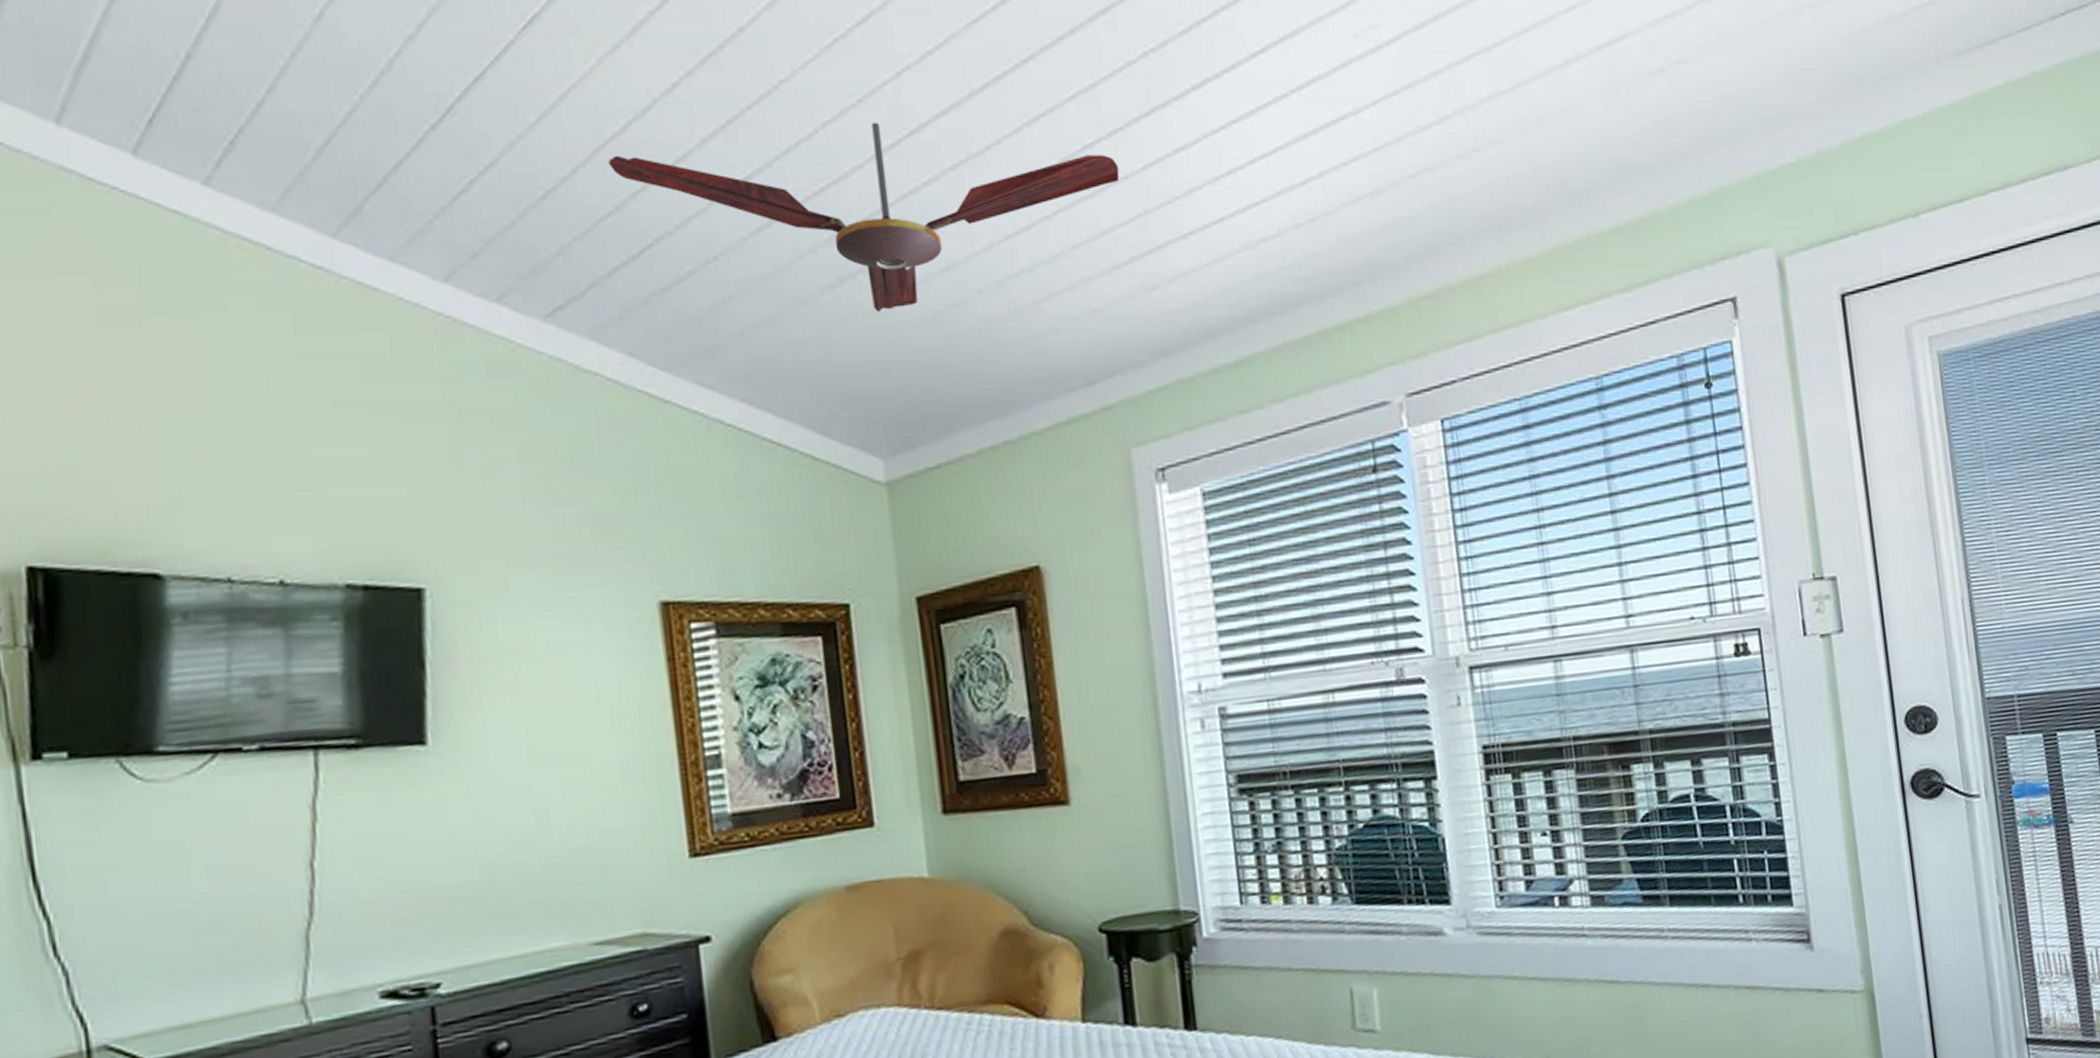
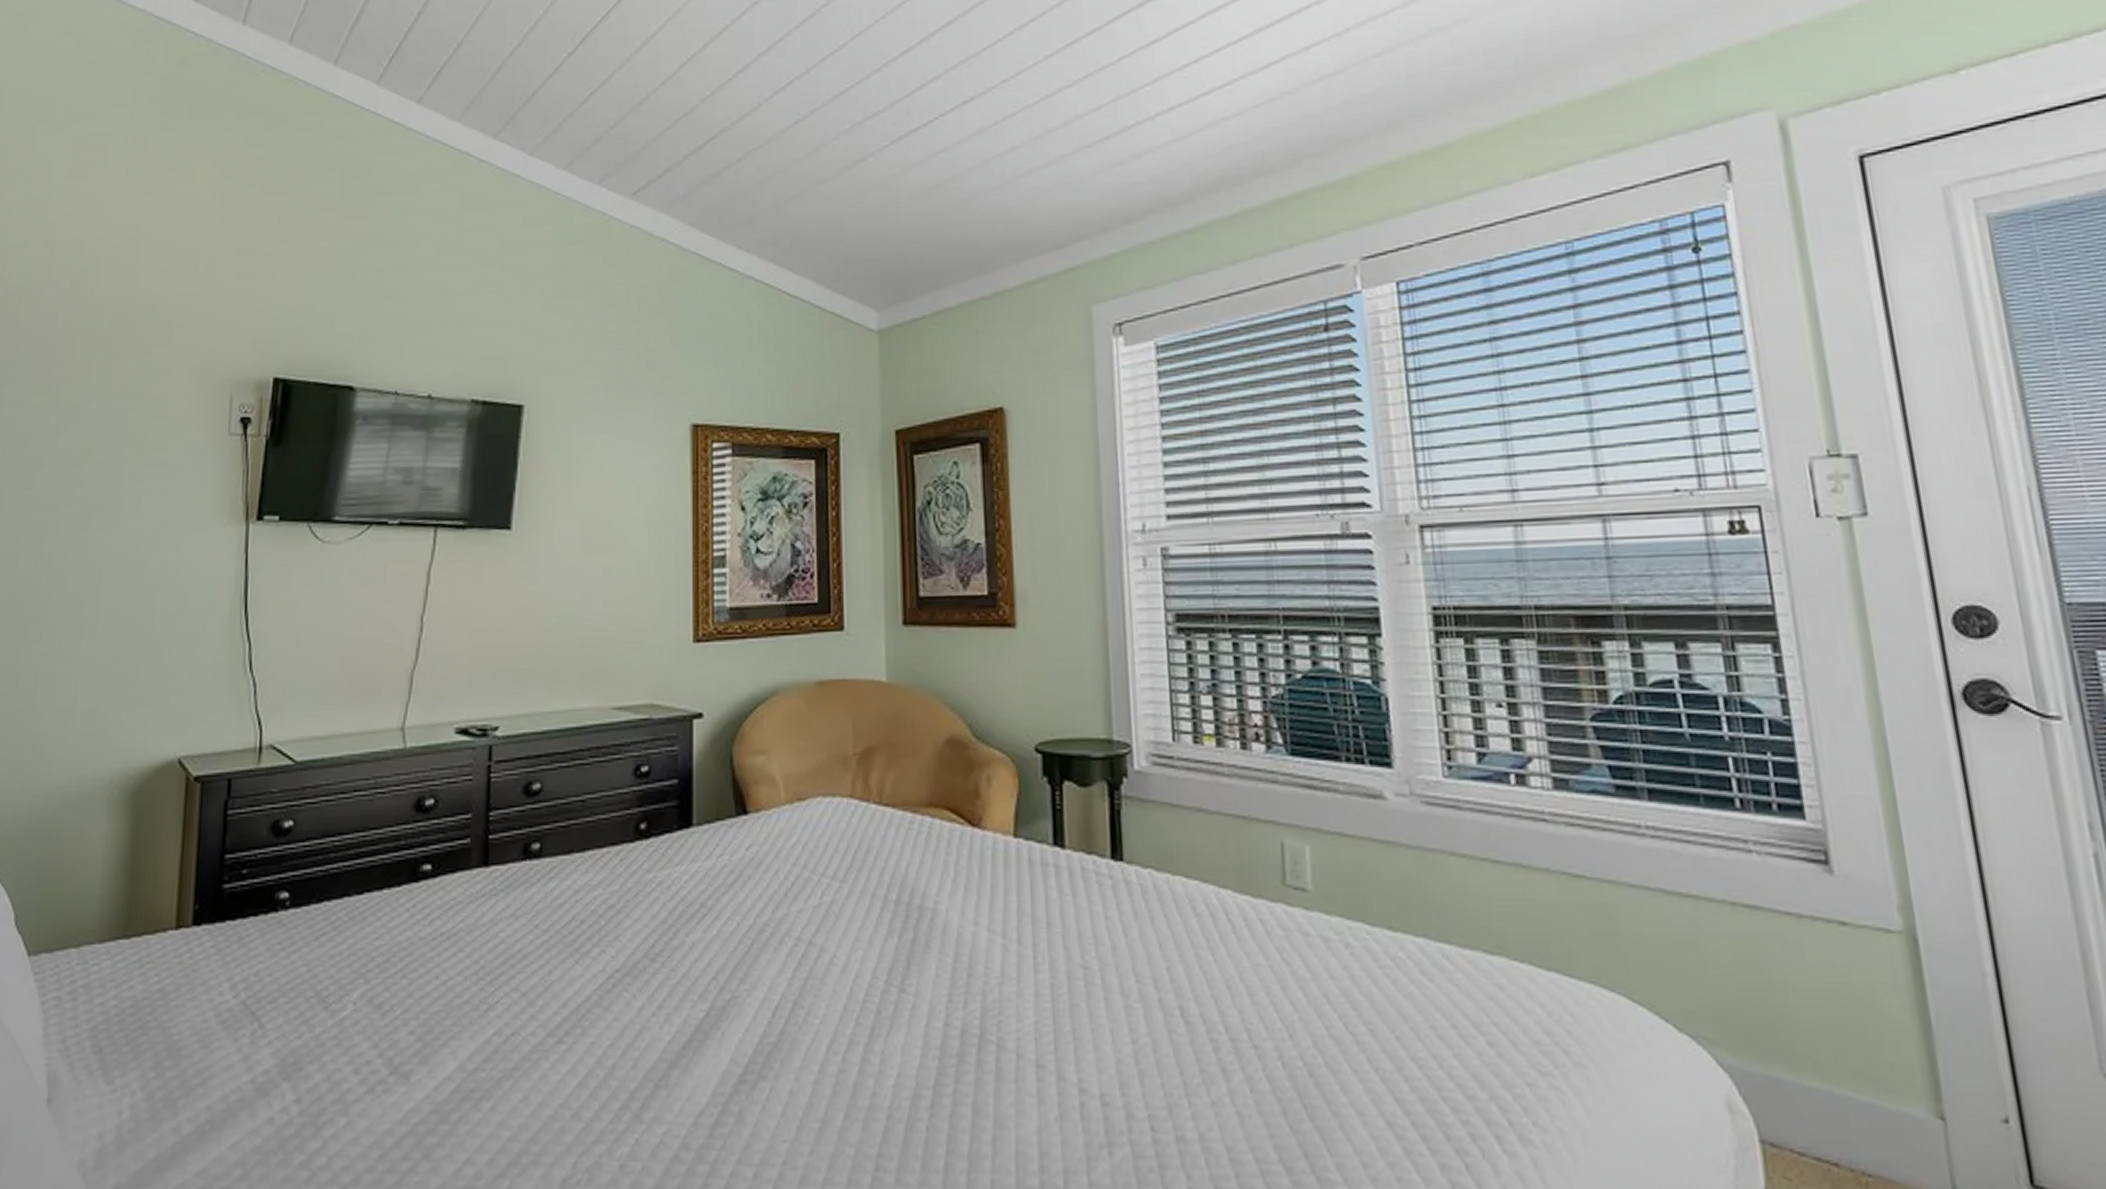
ceiling fan: present [608,122,1120,312] -> none [688,33,1096,188]

